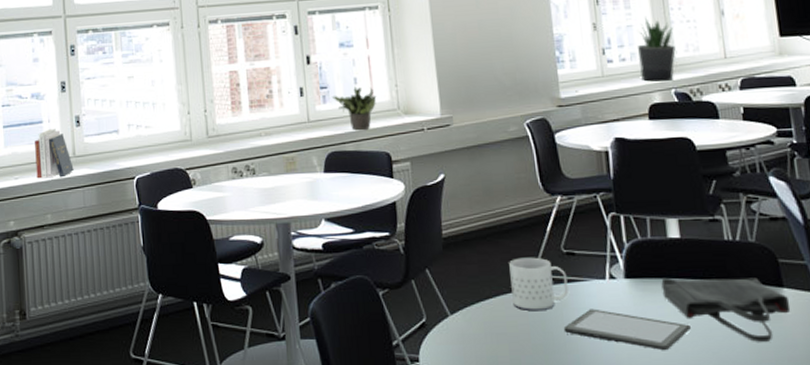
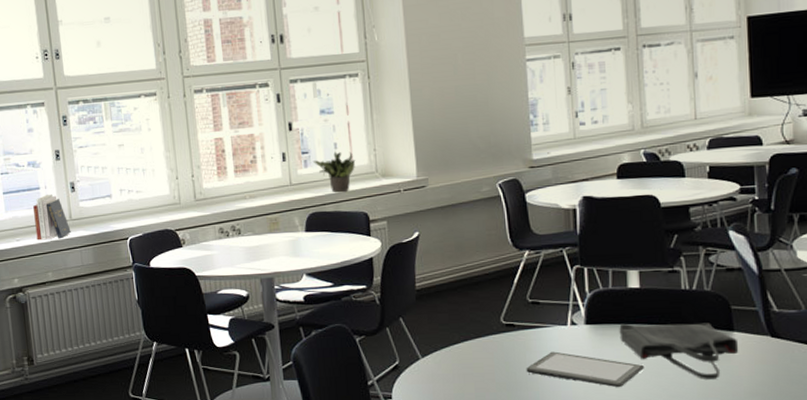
mug: present [509,257,569,310] -> none [477,306,532,353]
planter: present [638,17,676,82] -> none [610,80,647,143]

